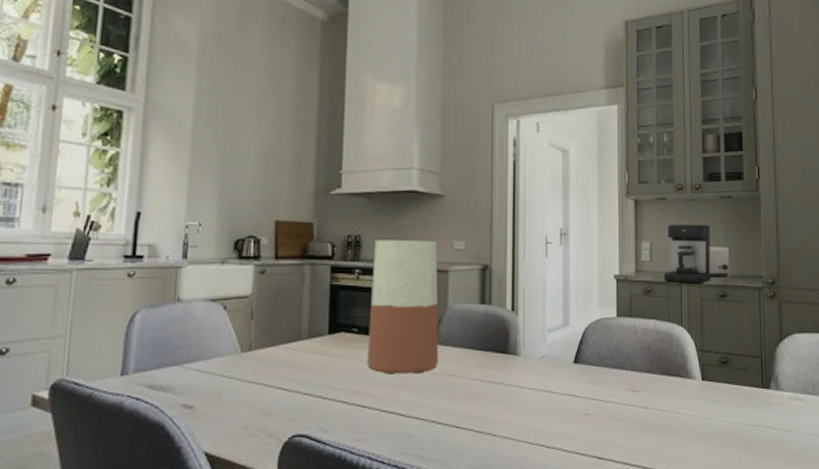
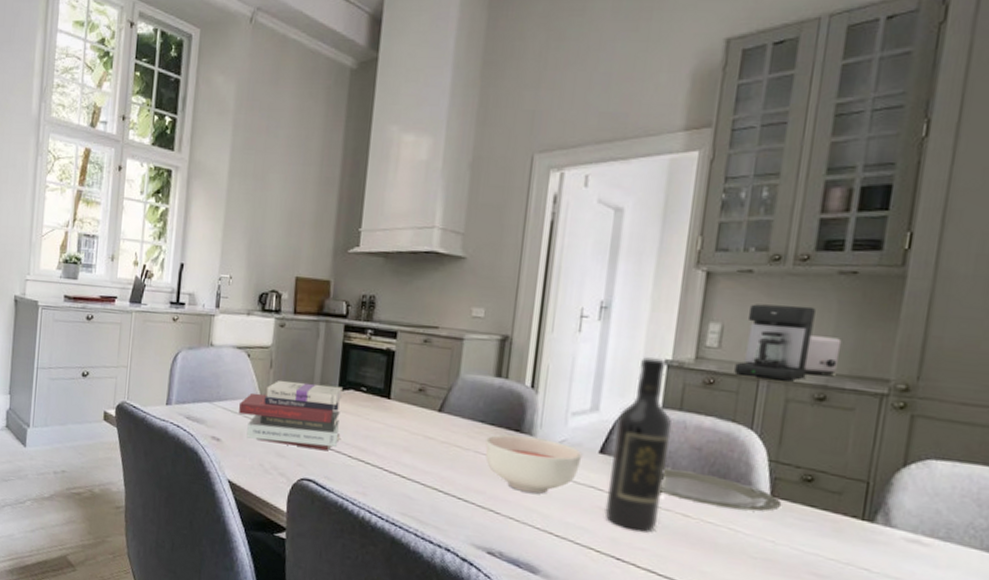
books: none [215,330,334,401] -> present [239,380,343,450]
vase: present [367,240,439,374] -> none [373,301,454,440]
bowl: none [477,357,561,410] -> present [485,434,583,494]
wine bottle: none [584,274,626,429] -> present [604,357,673,532]
plate: none [624,367,710,396] -> present [660,467,782,512]

